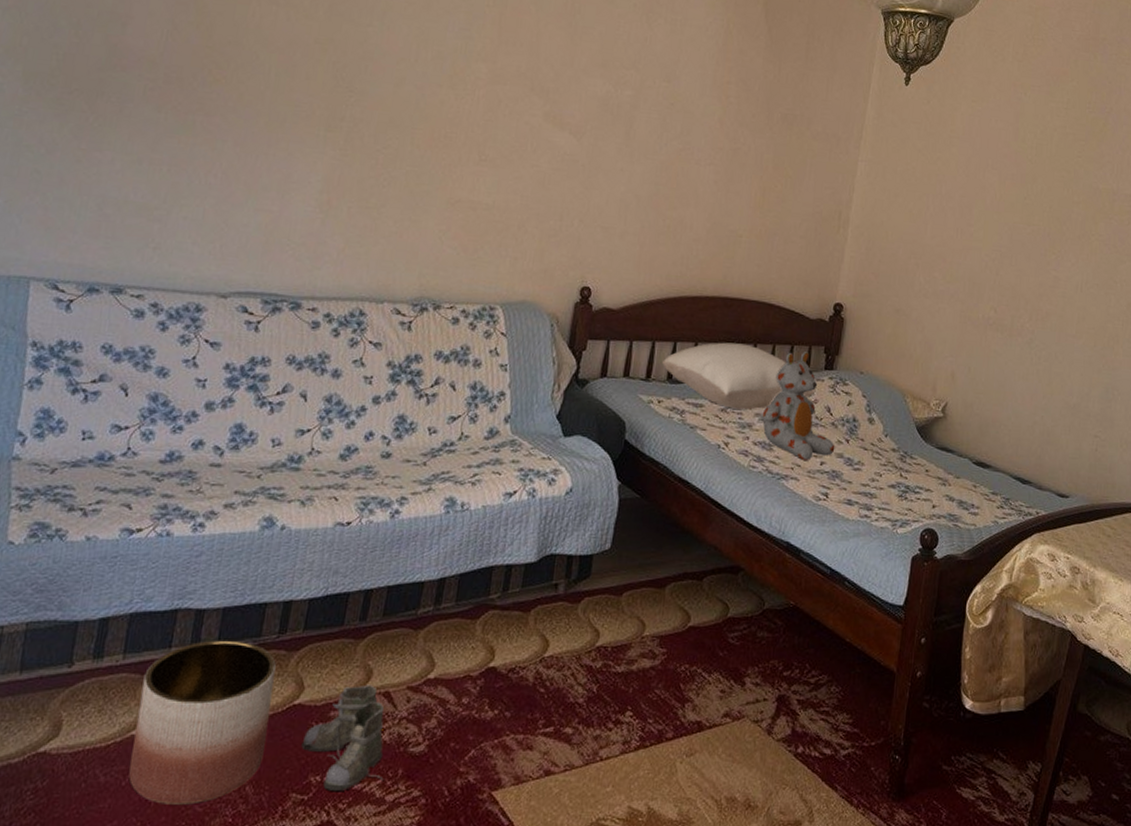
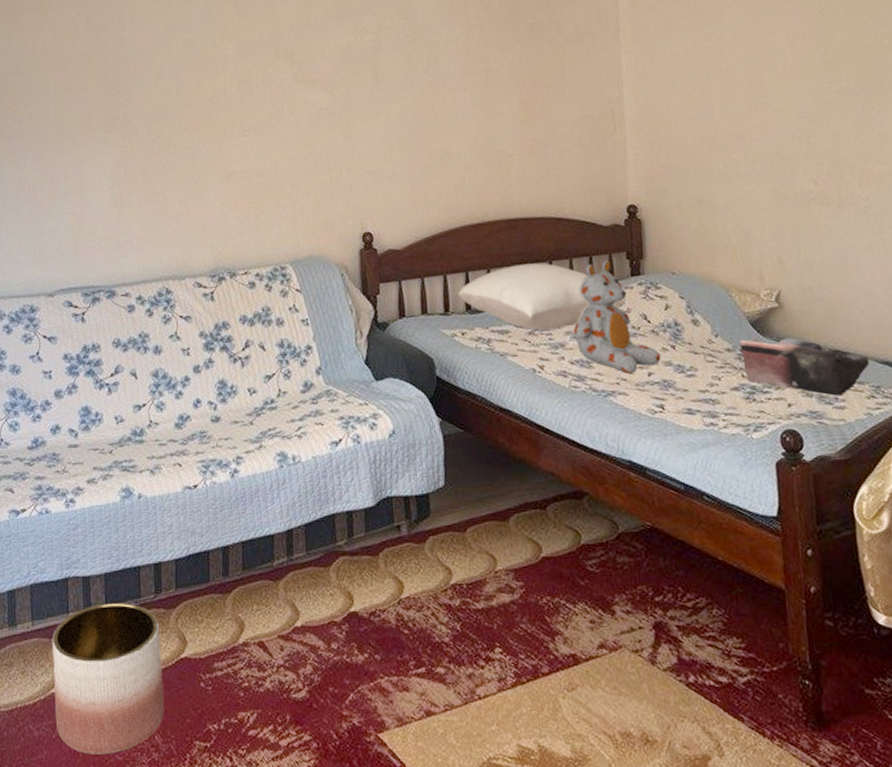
boots: present [301,684,384,791] -> none [195,636,274,737]
tote bag: none [903,441,1005,503] -> present [739,337,869,396]

